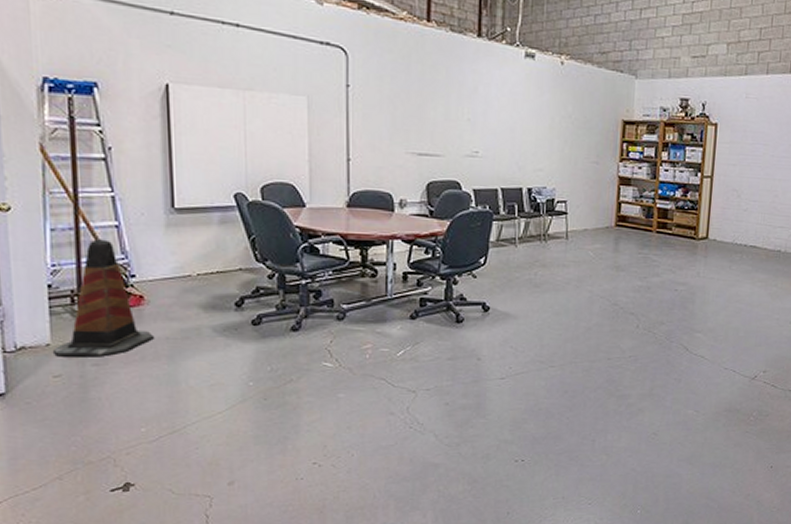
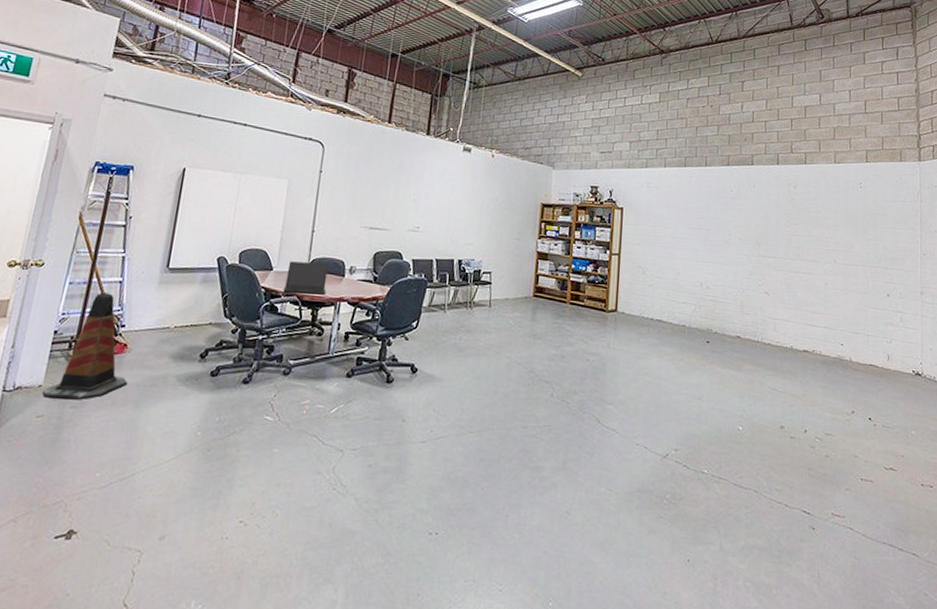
laptop: none [322,195,375,233] -> present [283,261,329,295]

